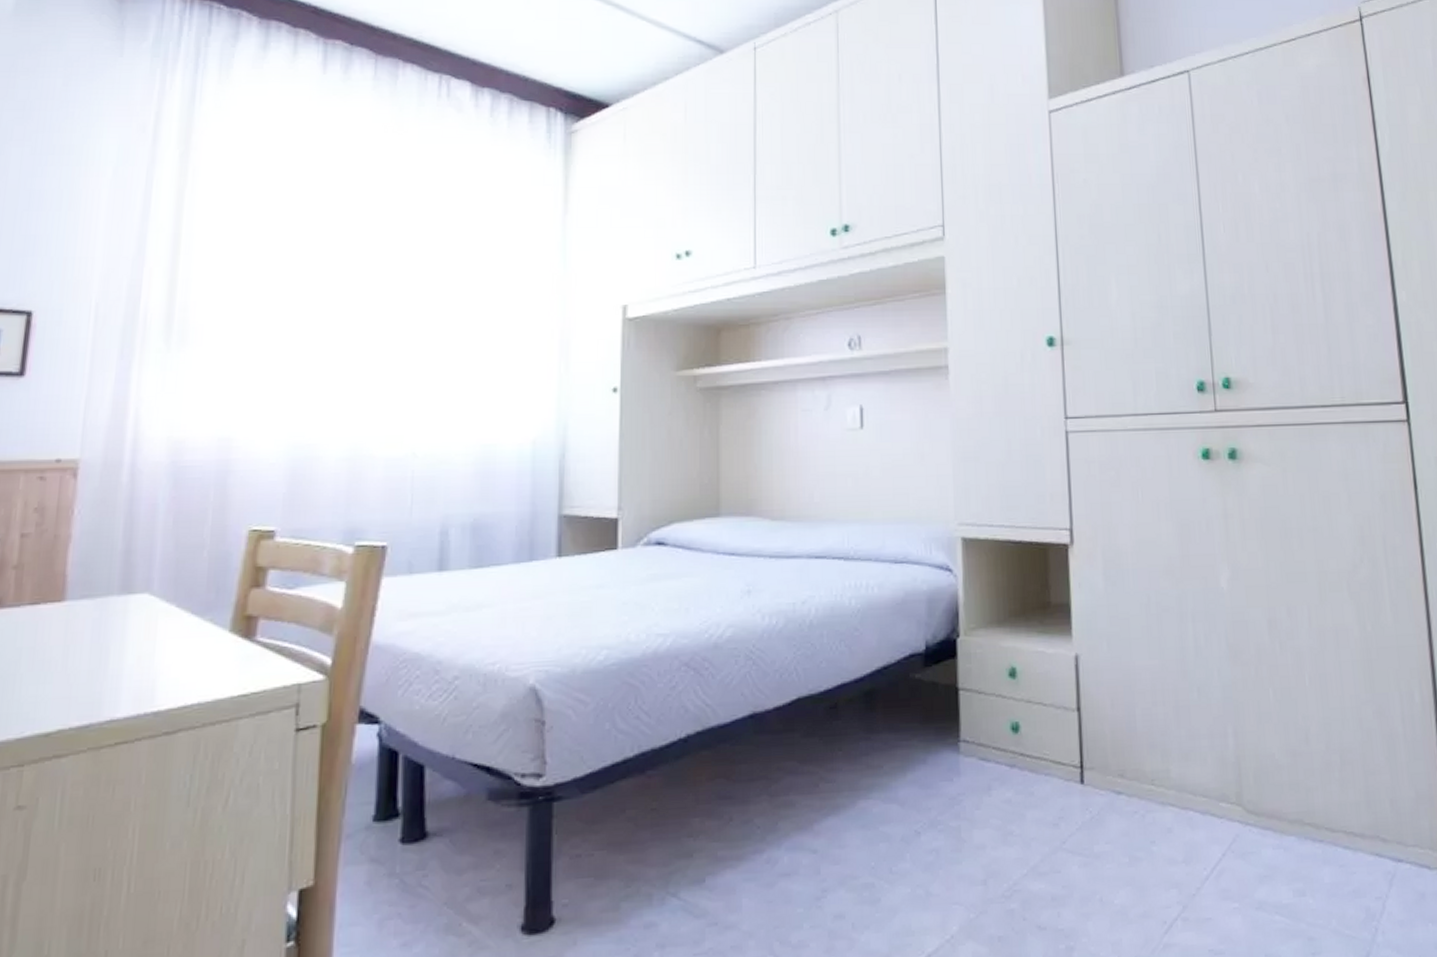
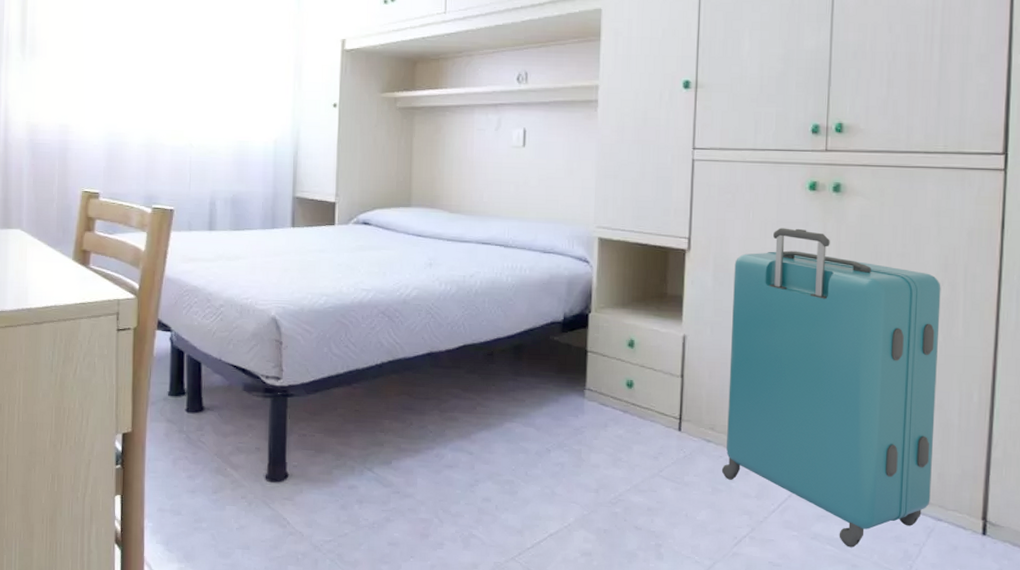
suitcase: none [1127,506,1386,914] -> present [721,228,941,548]

